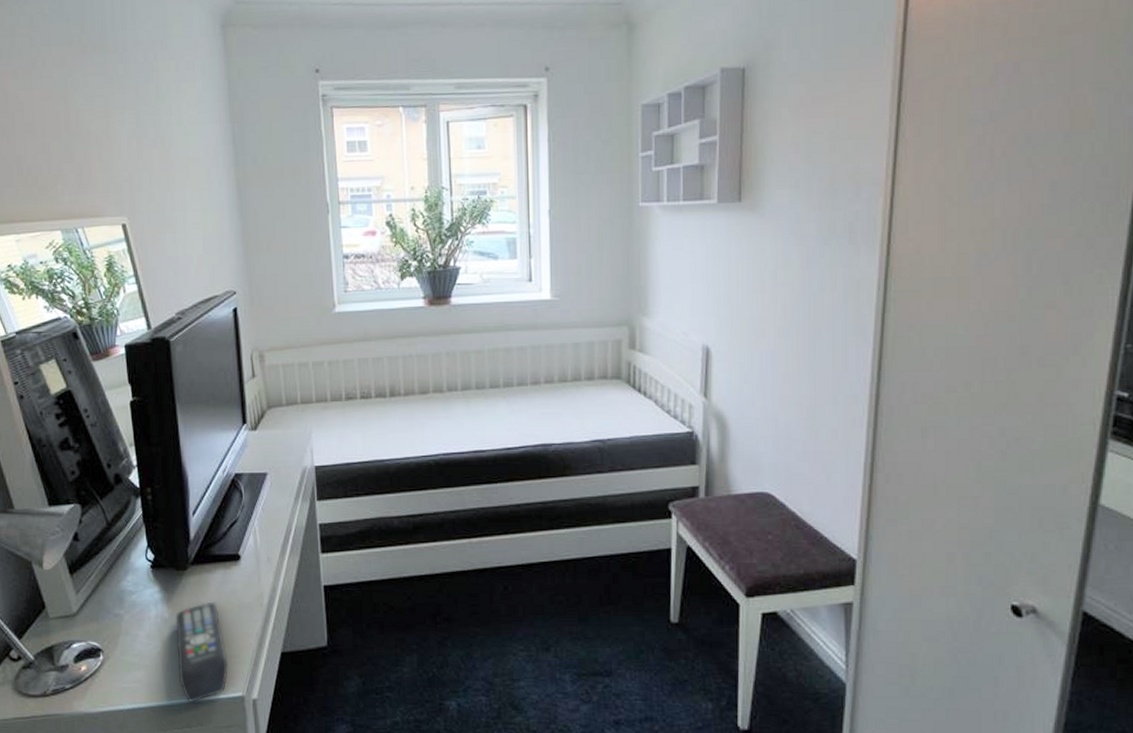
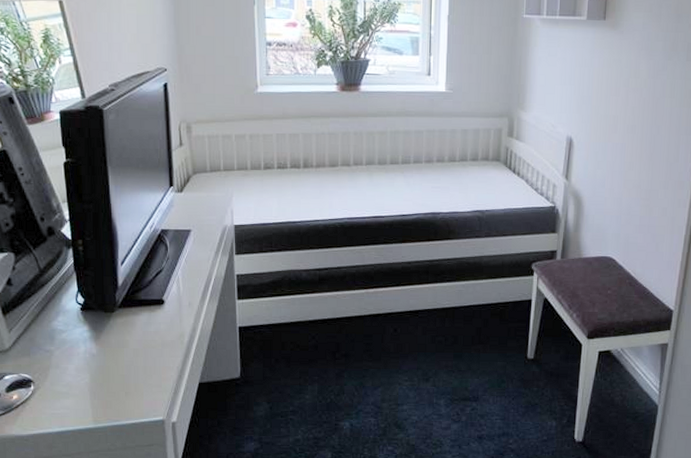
remote control: present [176,603,228,703] -> none [103,340,151,426]

